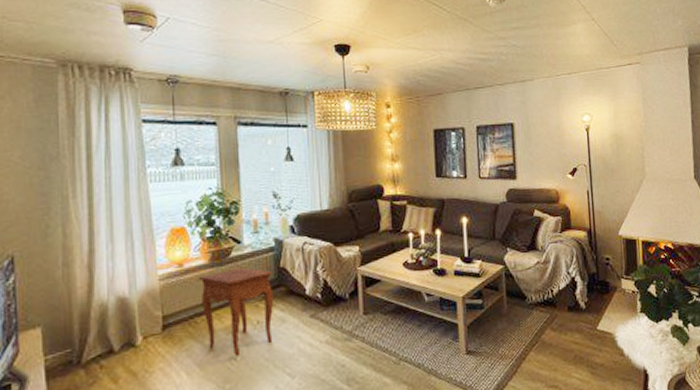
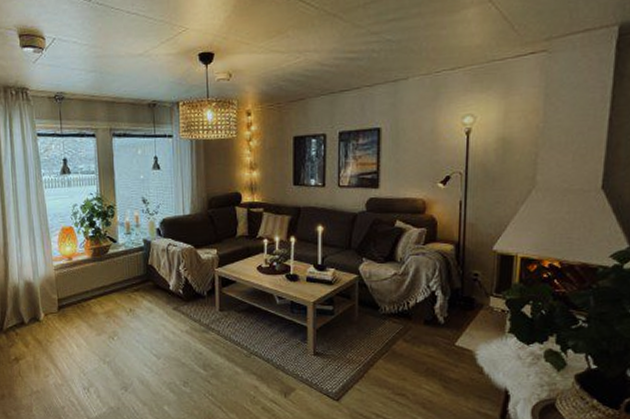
side table: present [198,268,274,357] -> none [83,264,143,336]

